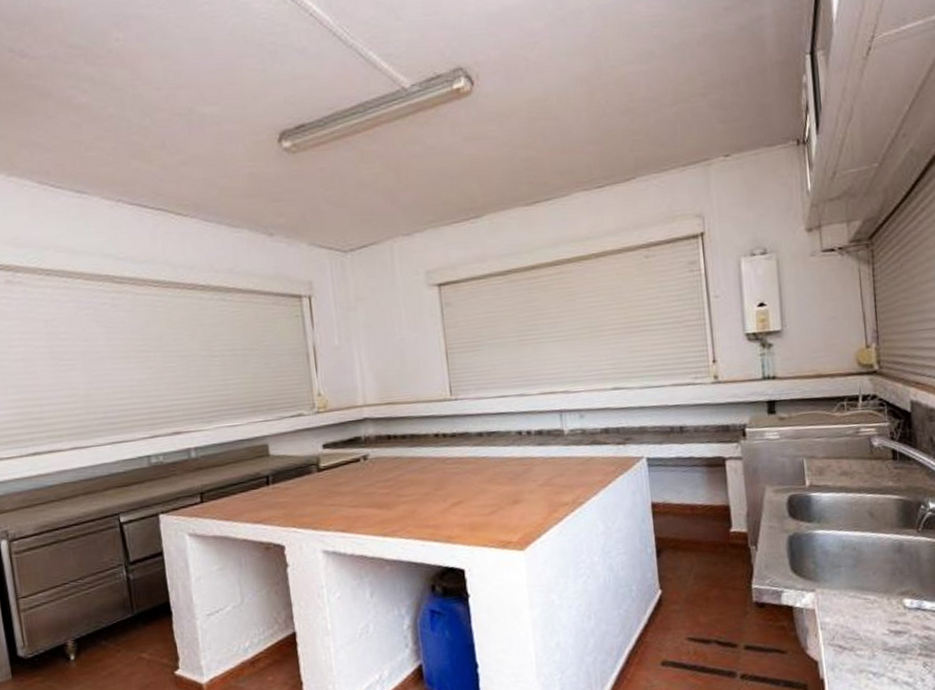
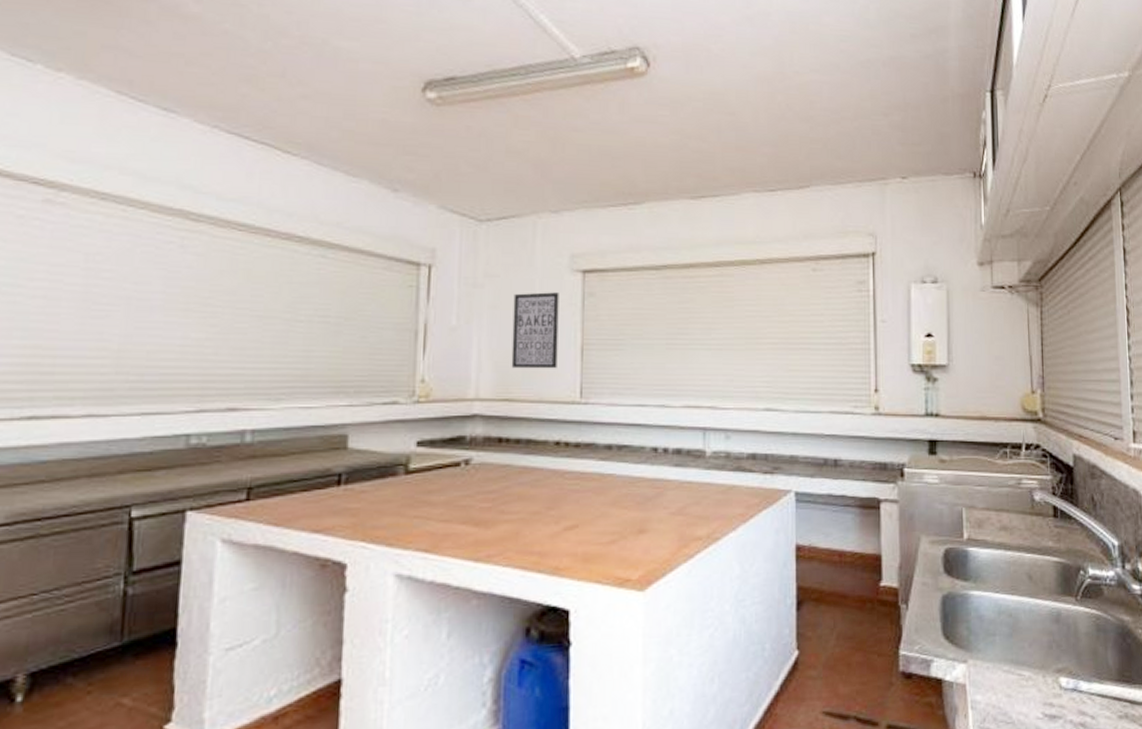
wall art: none [382,306,428,376] -> present [511,292,559,369]

